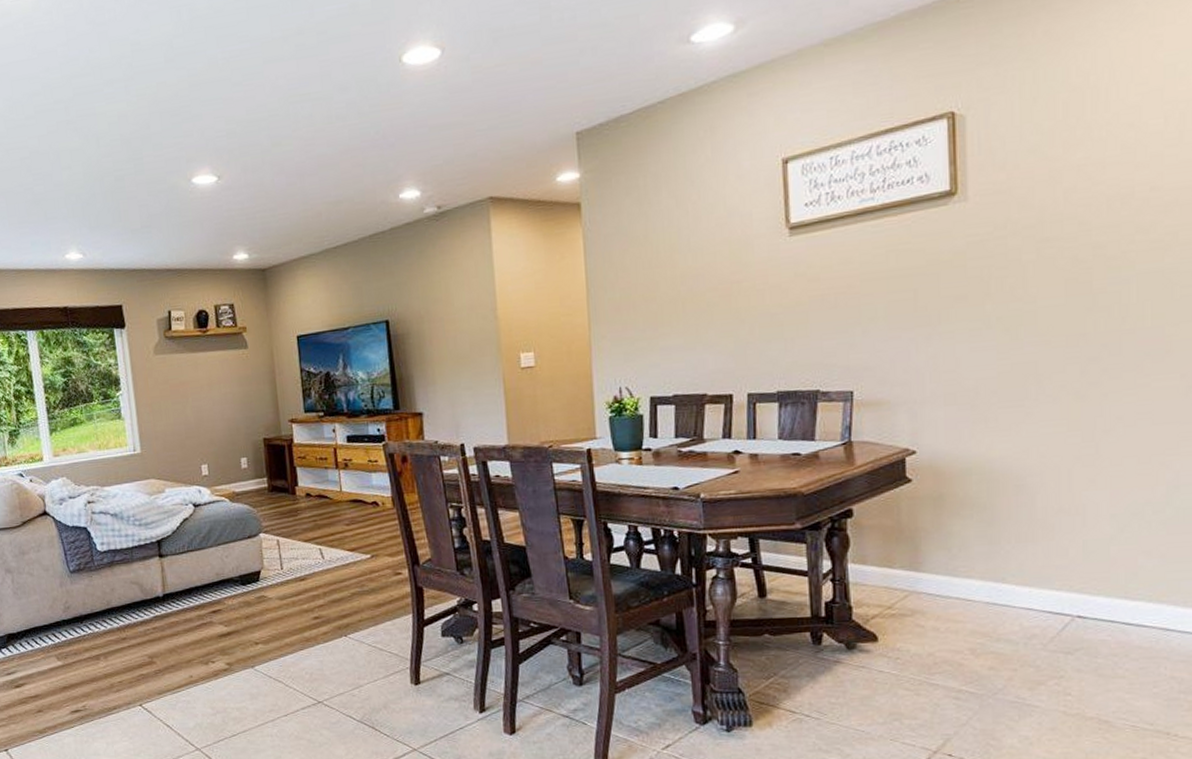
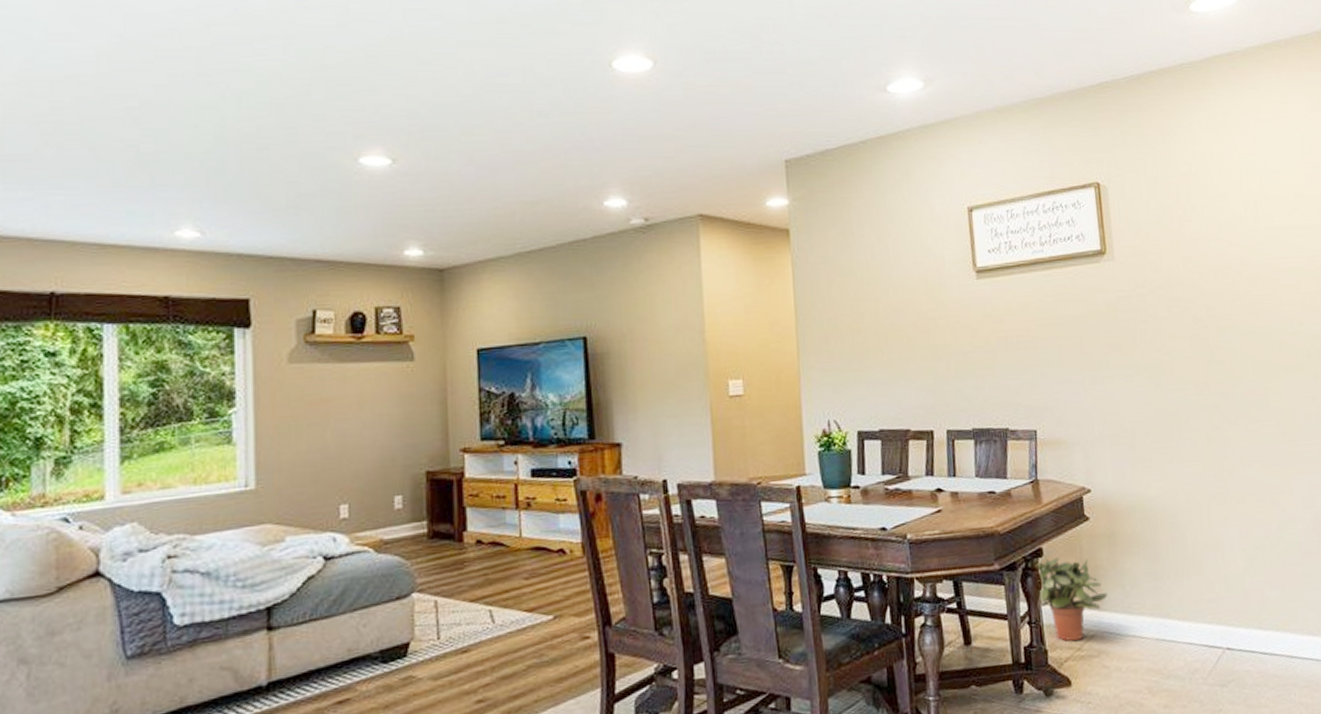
potted plant: none [843,518,929,600] -> present [1036,557,1108,642]

